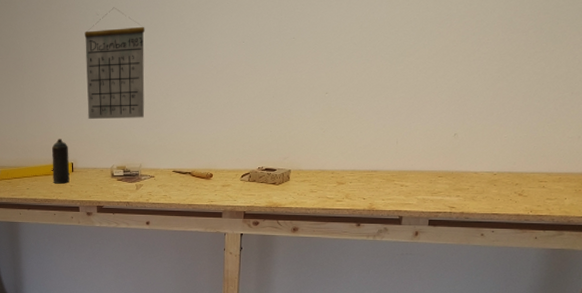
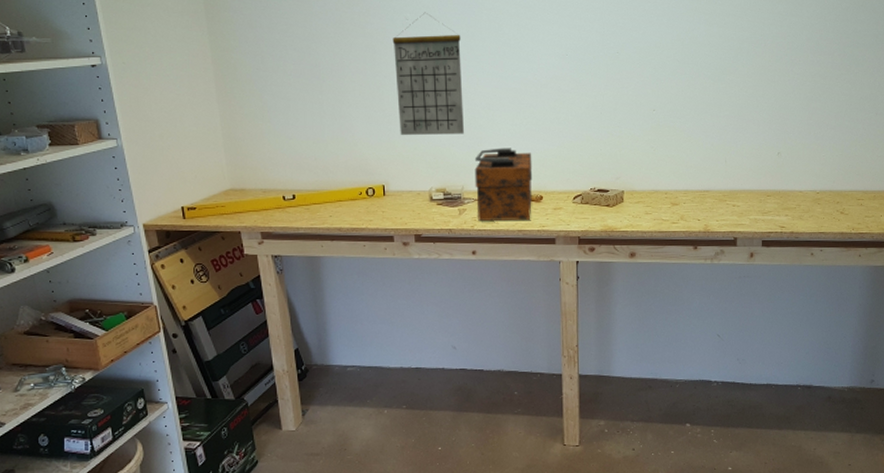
aerosol can: present [52,139,70,184] -> none [359,158,381,210]
tool box: none [151,130,205,195] -> present [474,148,533,221]

